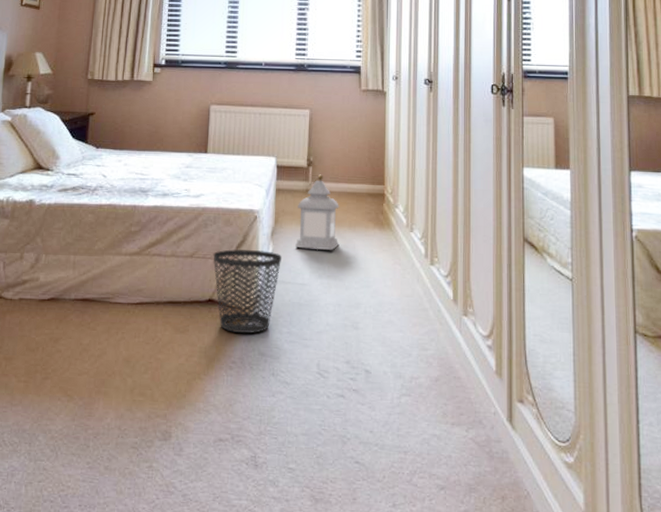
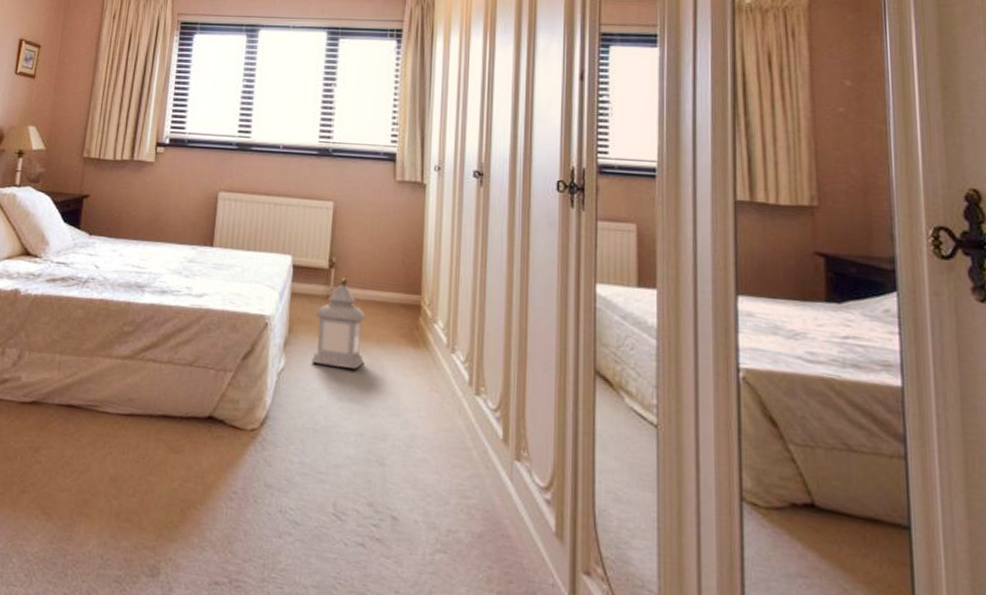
wastebasket: present [213,249,282,333] -> none [215,359,295,461]

